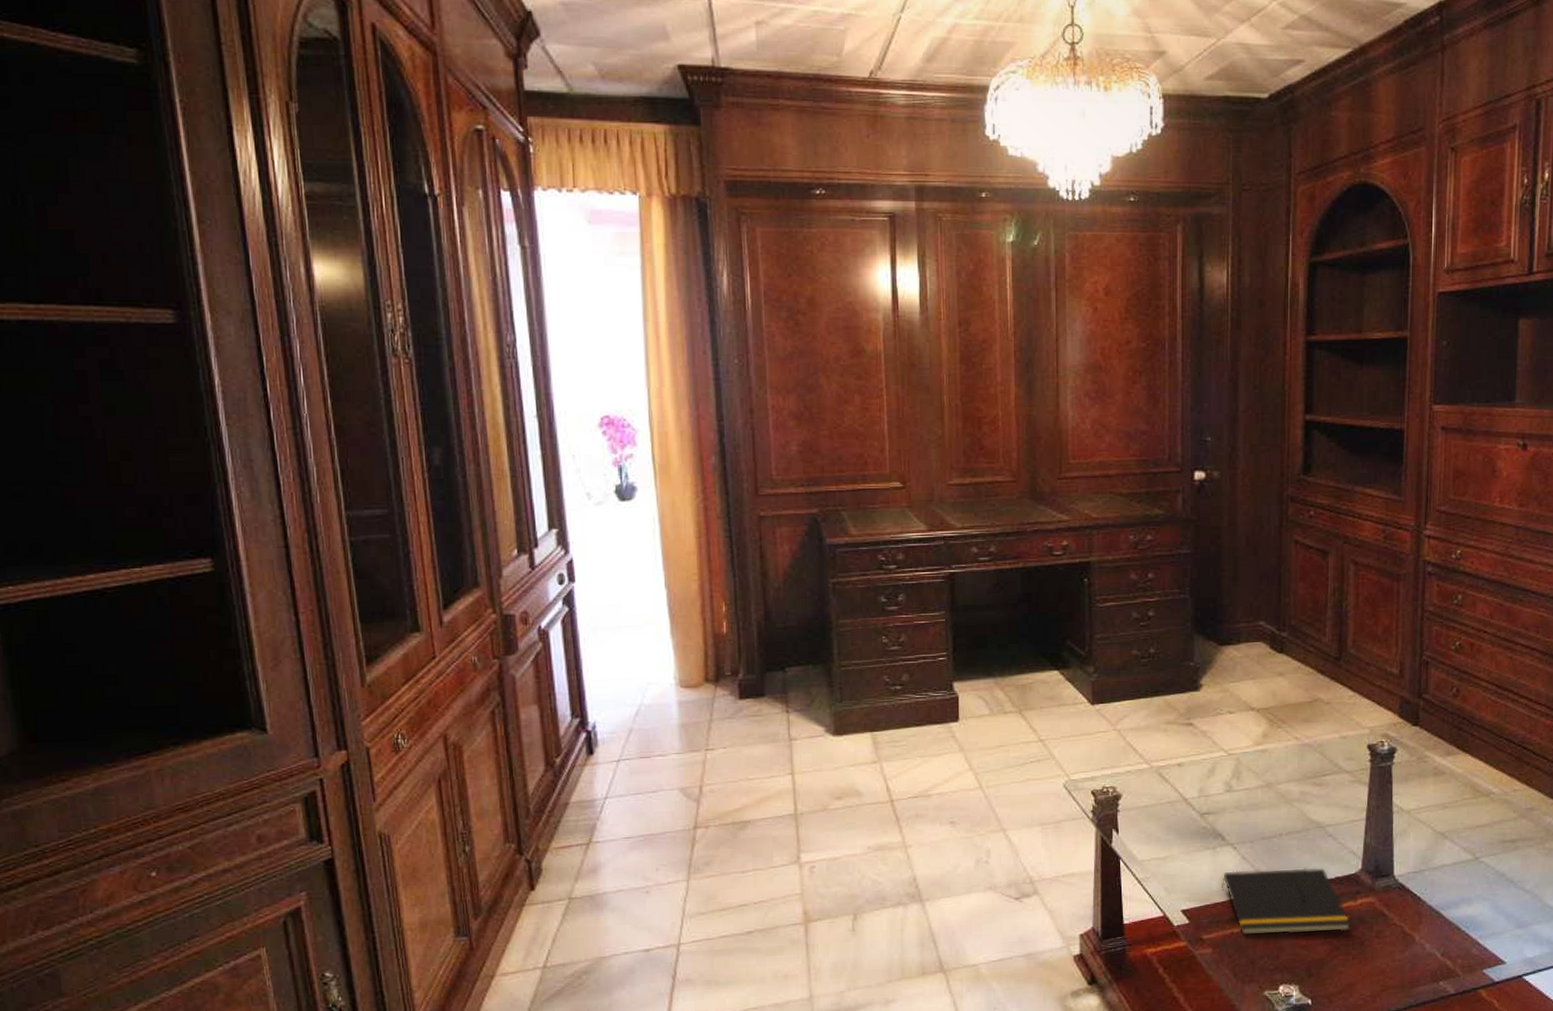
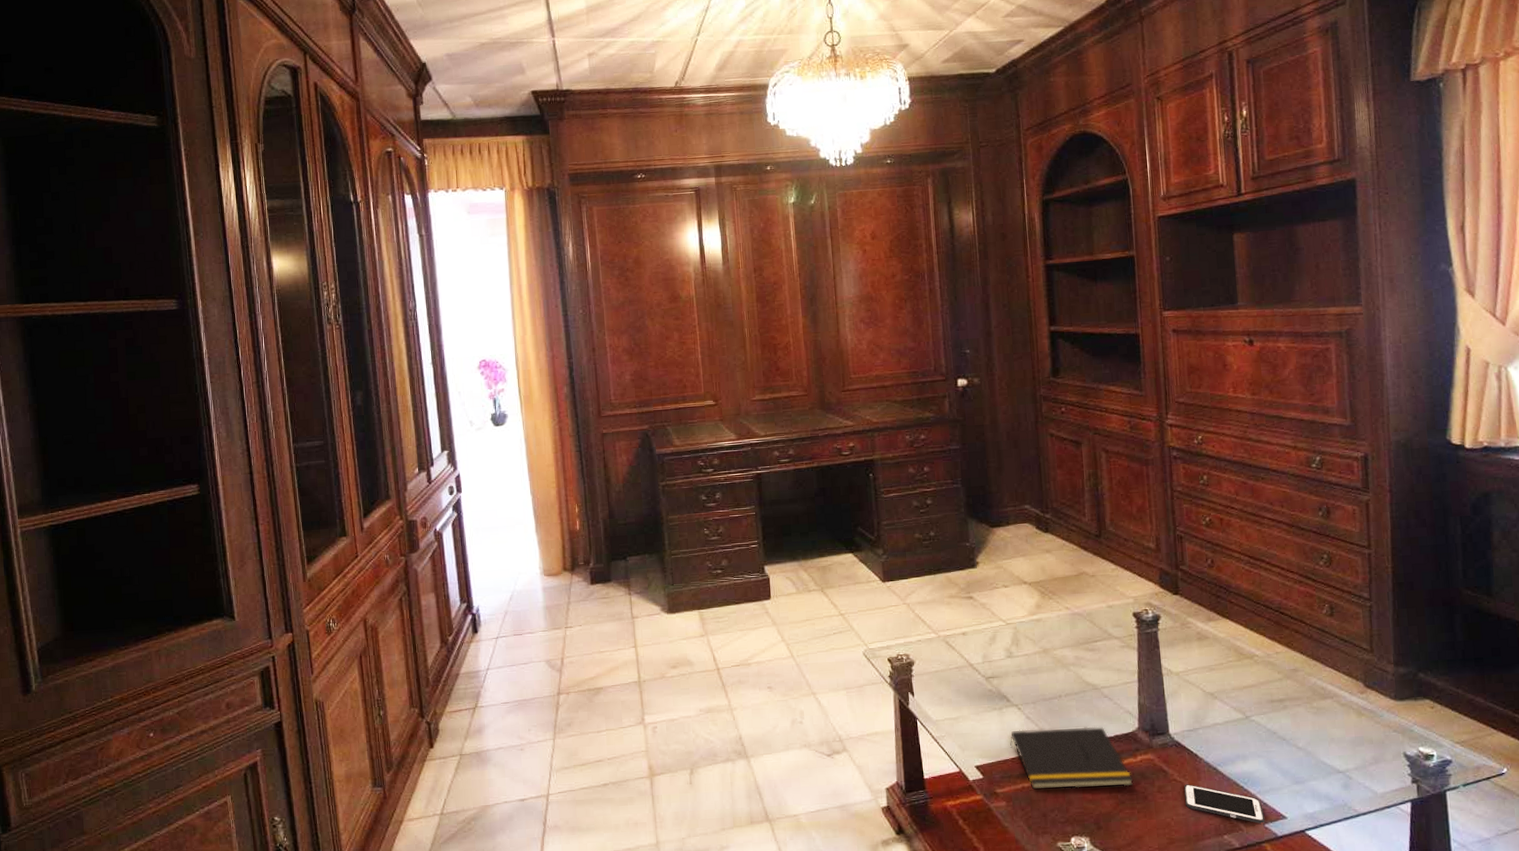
cell phone: none [1403,929,1484,969] -> present [1183,784,1265,824]

